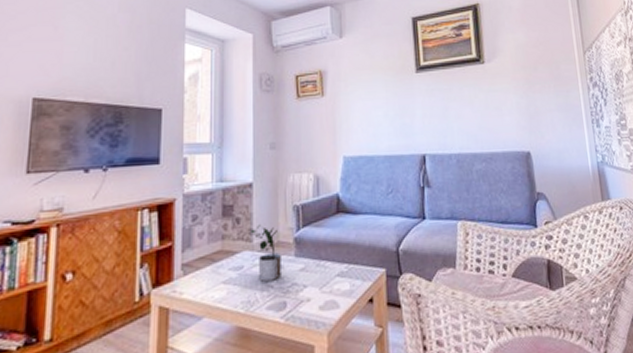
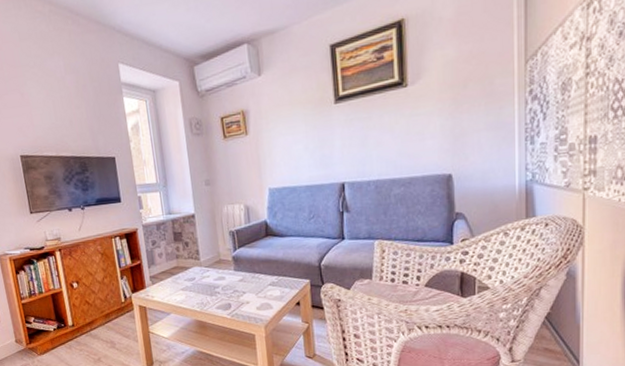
potted plant: present [250,223,281,282] -> none [197,246,225,289]

